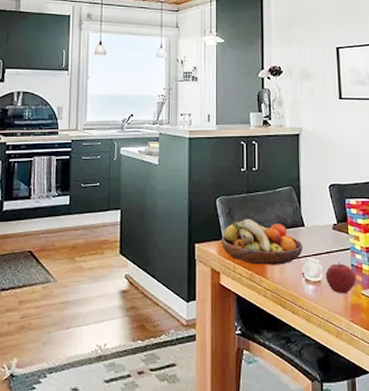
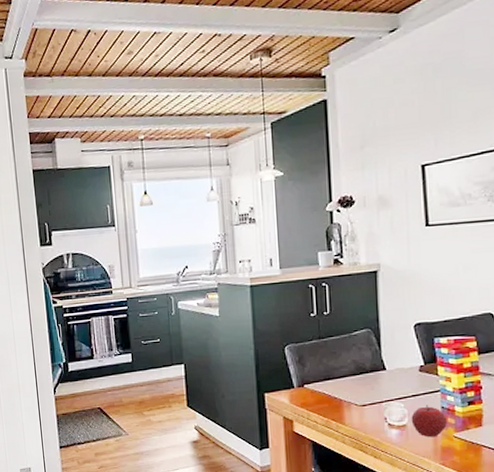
fruit bowl: present [222,219,303,265] -> none [293,365,385,412]

